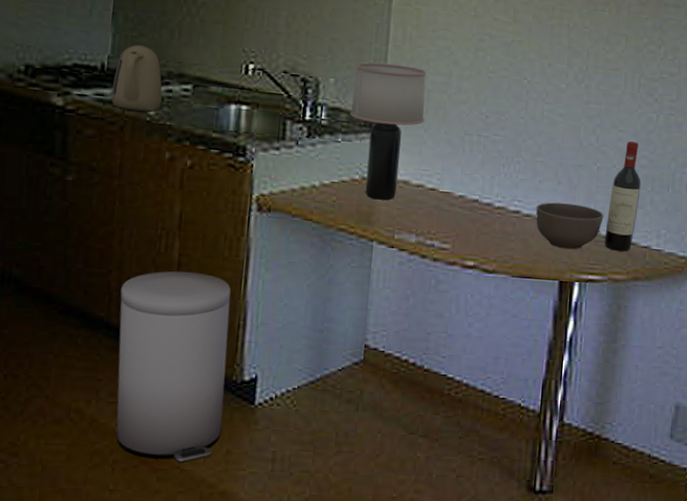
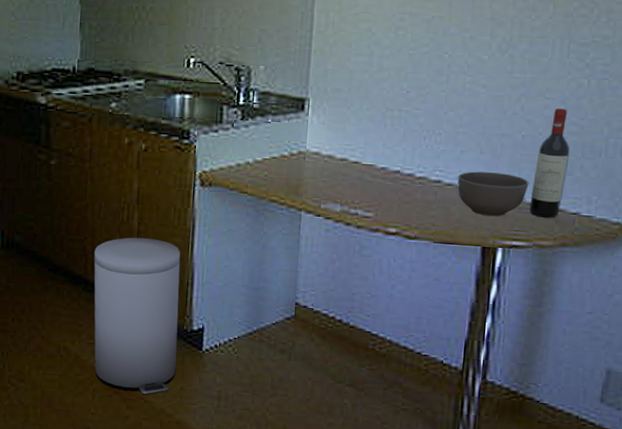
kettle: present [111,45,163,112] -> none [81,49,121,105]
table lamp: present [350,62,427,200] -> none [278,48,349,174]

